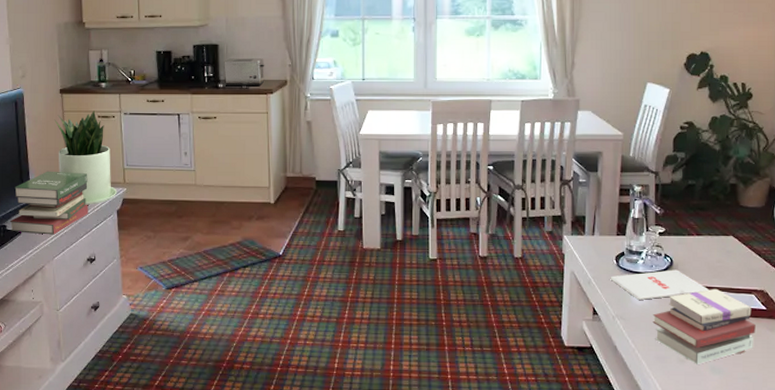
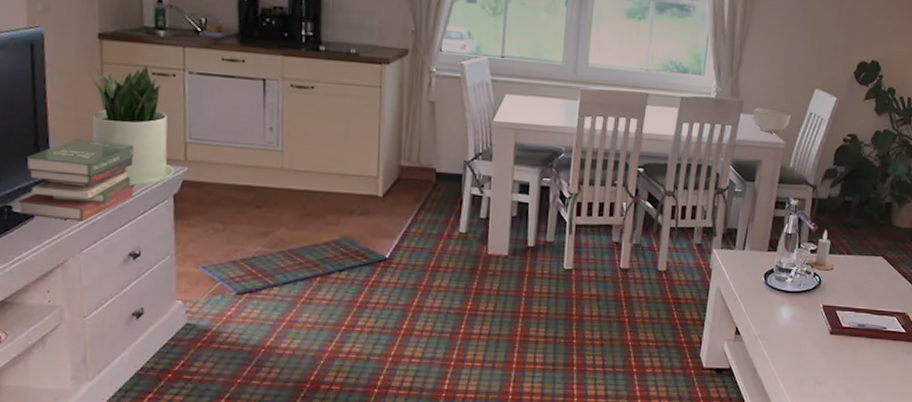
toaster: present [224,58,265,87] -> none [327,15,382,54]
bowl: none [590,104,627,126] -> present [753,107,791,134]
magazine: present [610,269,709,300] -> none [756,289,853,320]
books: present [652,288,756,364] -> none [794,310,894,387]
candle: none [658,213,685,252] -> present [808,230,835,271]

